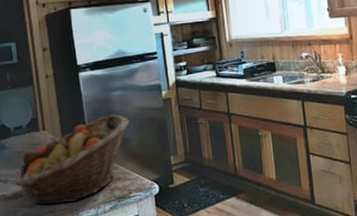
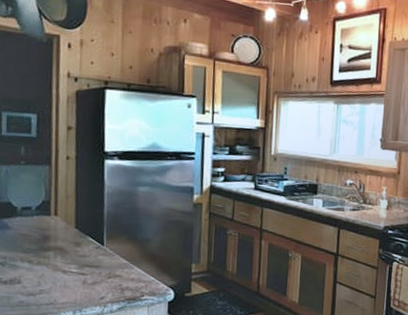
fruit basket: present [14,114,130,205] -> none [13,210,153,297]

